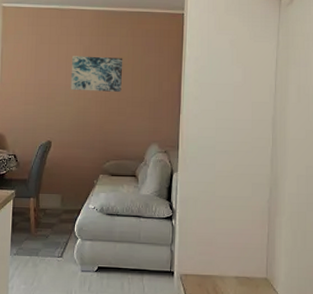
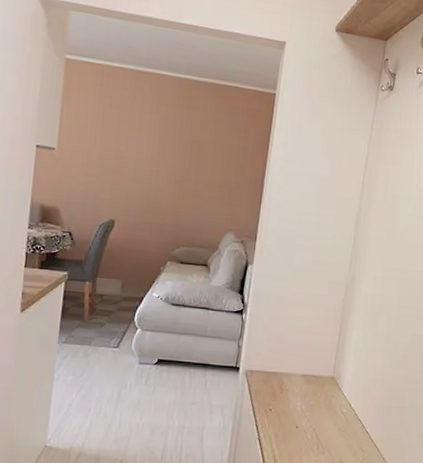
wall art: present [70,56,123,92] -> none [141,126,204,173]

